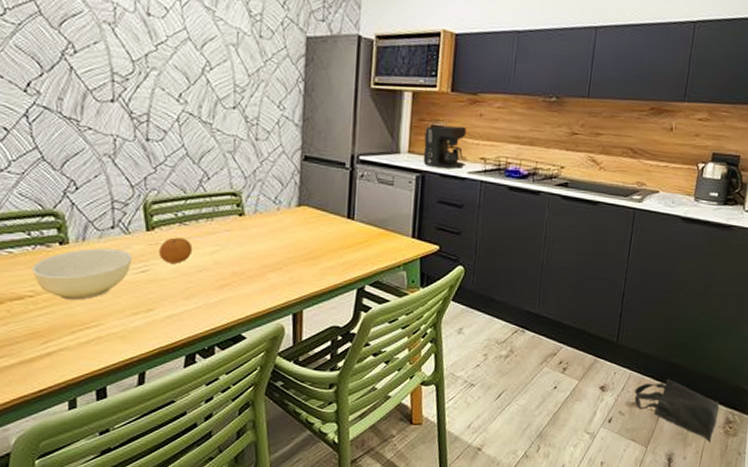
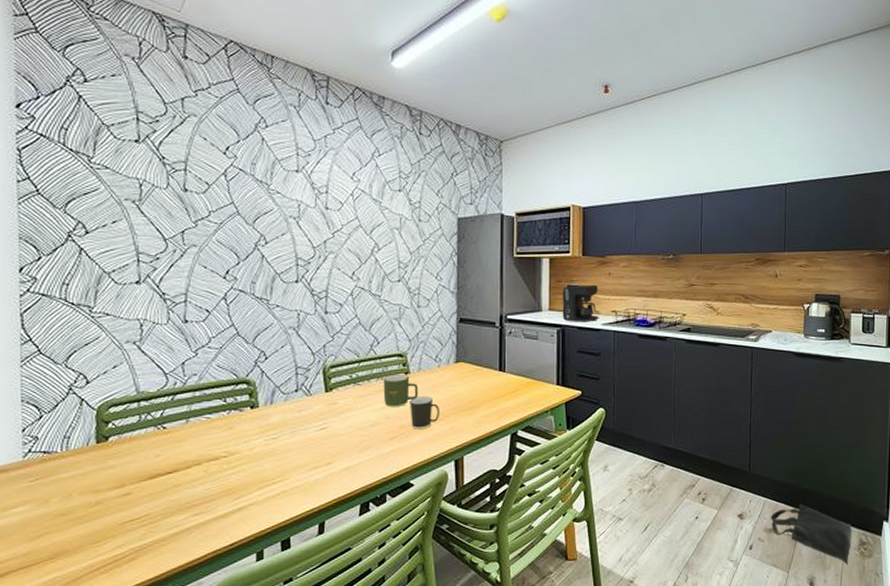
bowl: present [32,248,132,300] -> none [227,410,313,458]
fruit: present [159,237,193,263] -> none [337,396,366,420]
mug: none [213,216,254,252] -> present [383,375,418,407]
mug: none [243,242,277,278] -> present [410,396,439,429]

